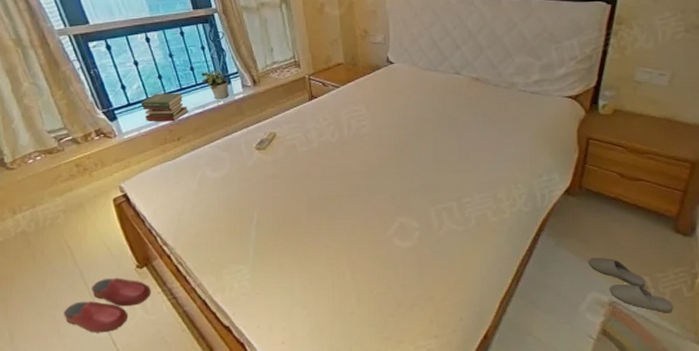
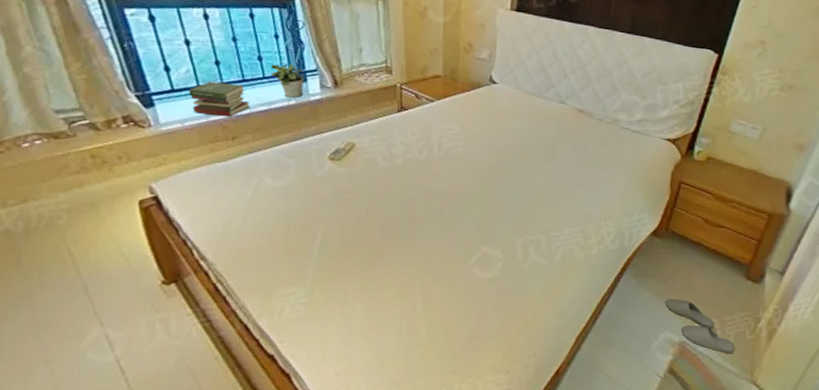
slippers: present [64,277,151,333] -> none [55,294,178,359]

